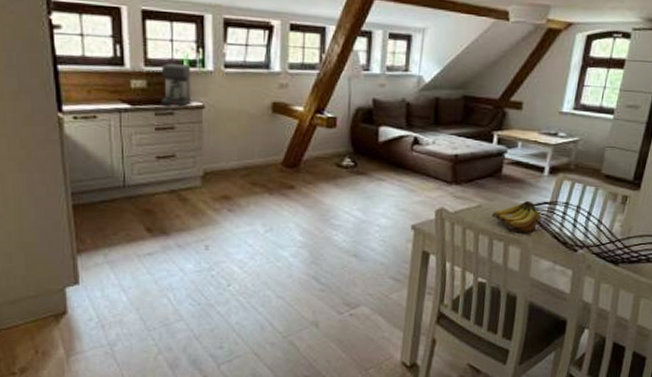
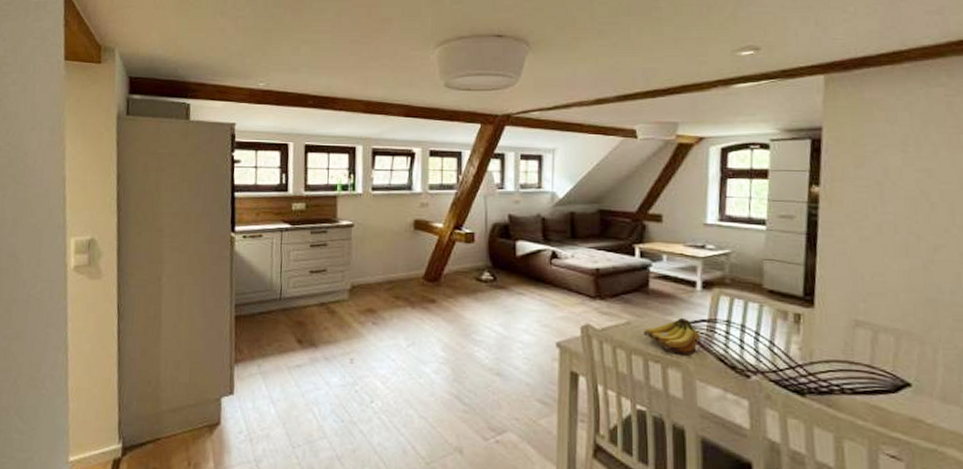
coffee maker: present [161,62,191,107] -> none [316,187,343,225]

